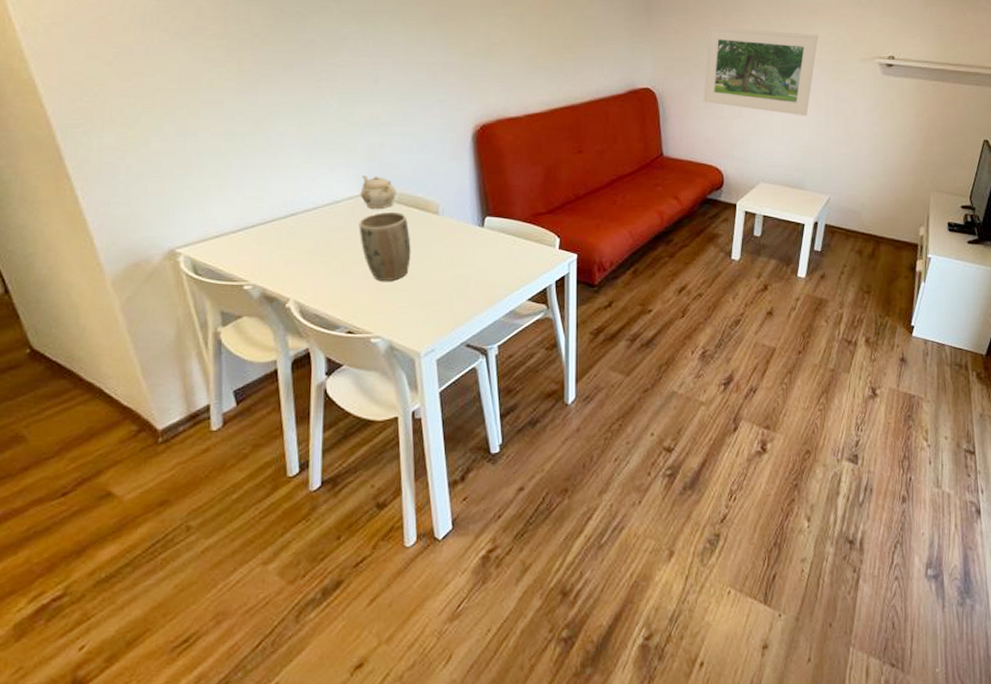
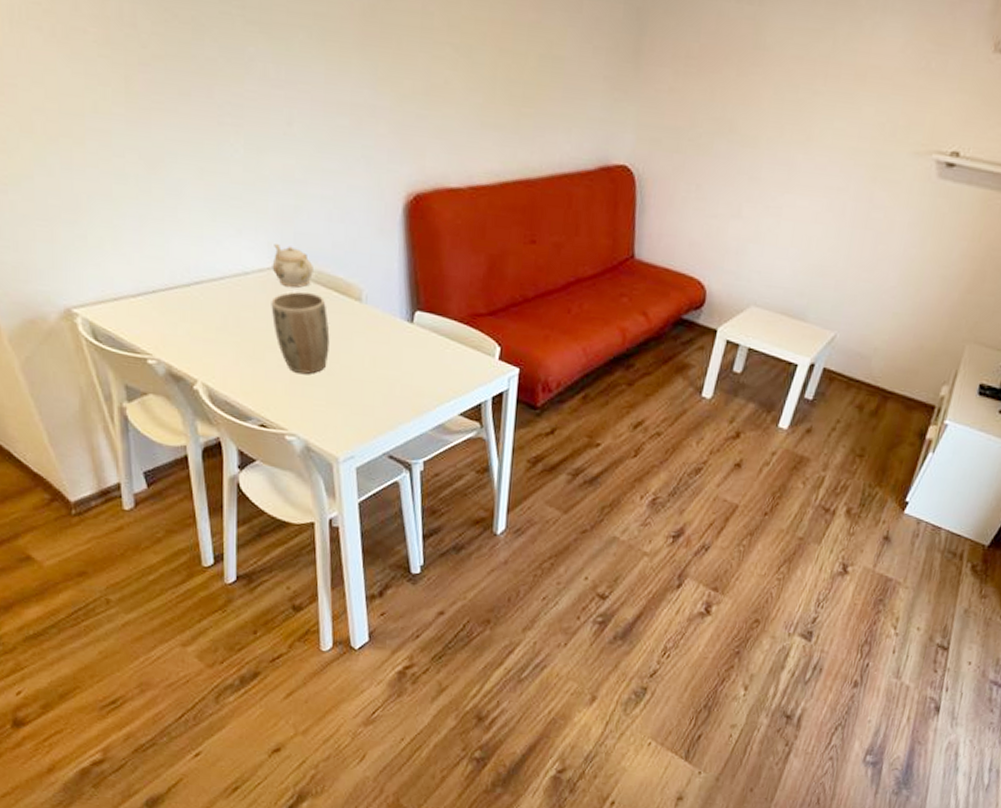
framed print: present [703,26,819,116] -> none [693,85,862,225]

